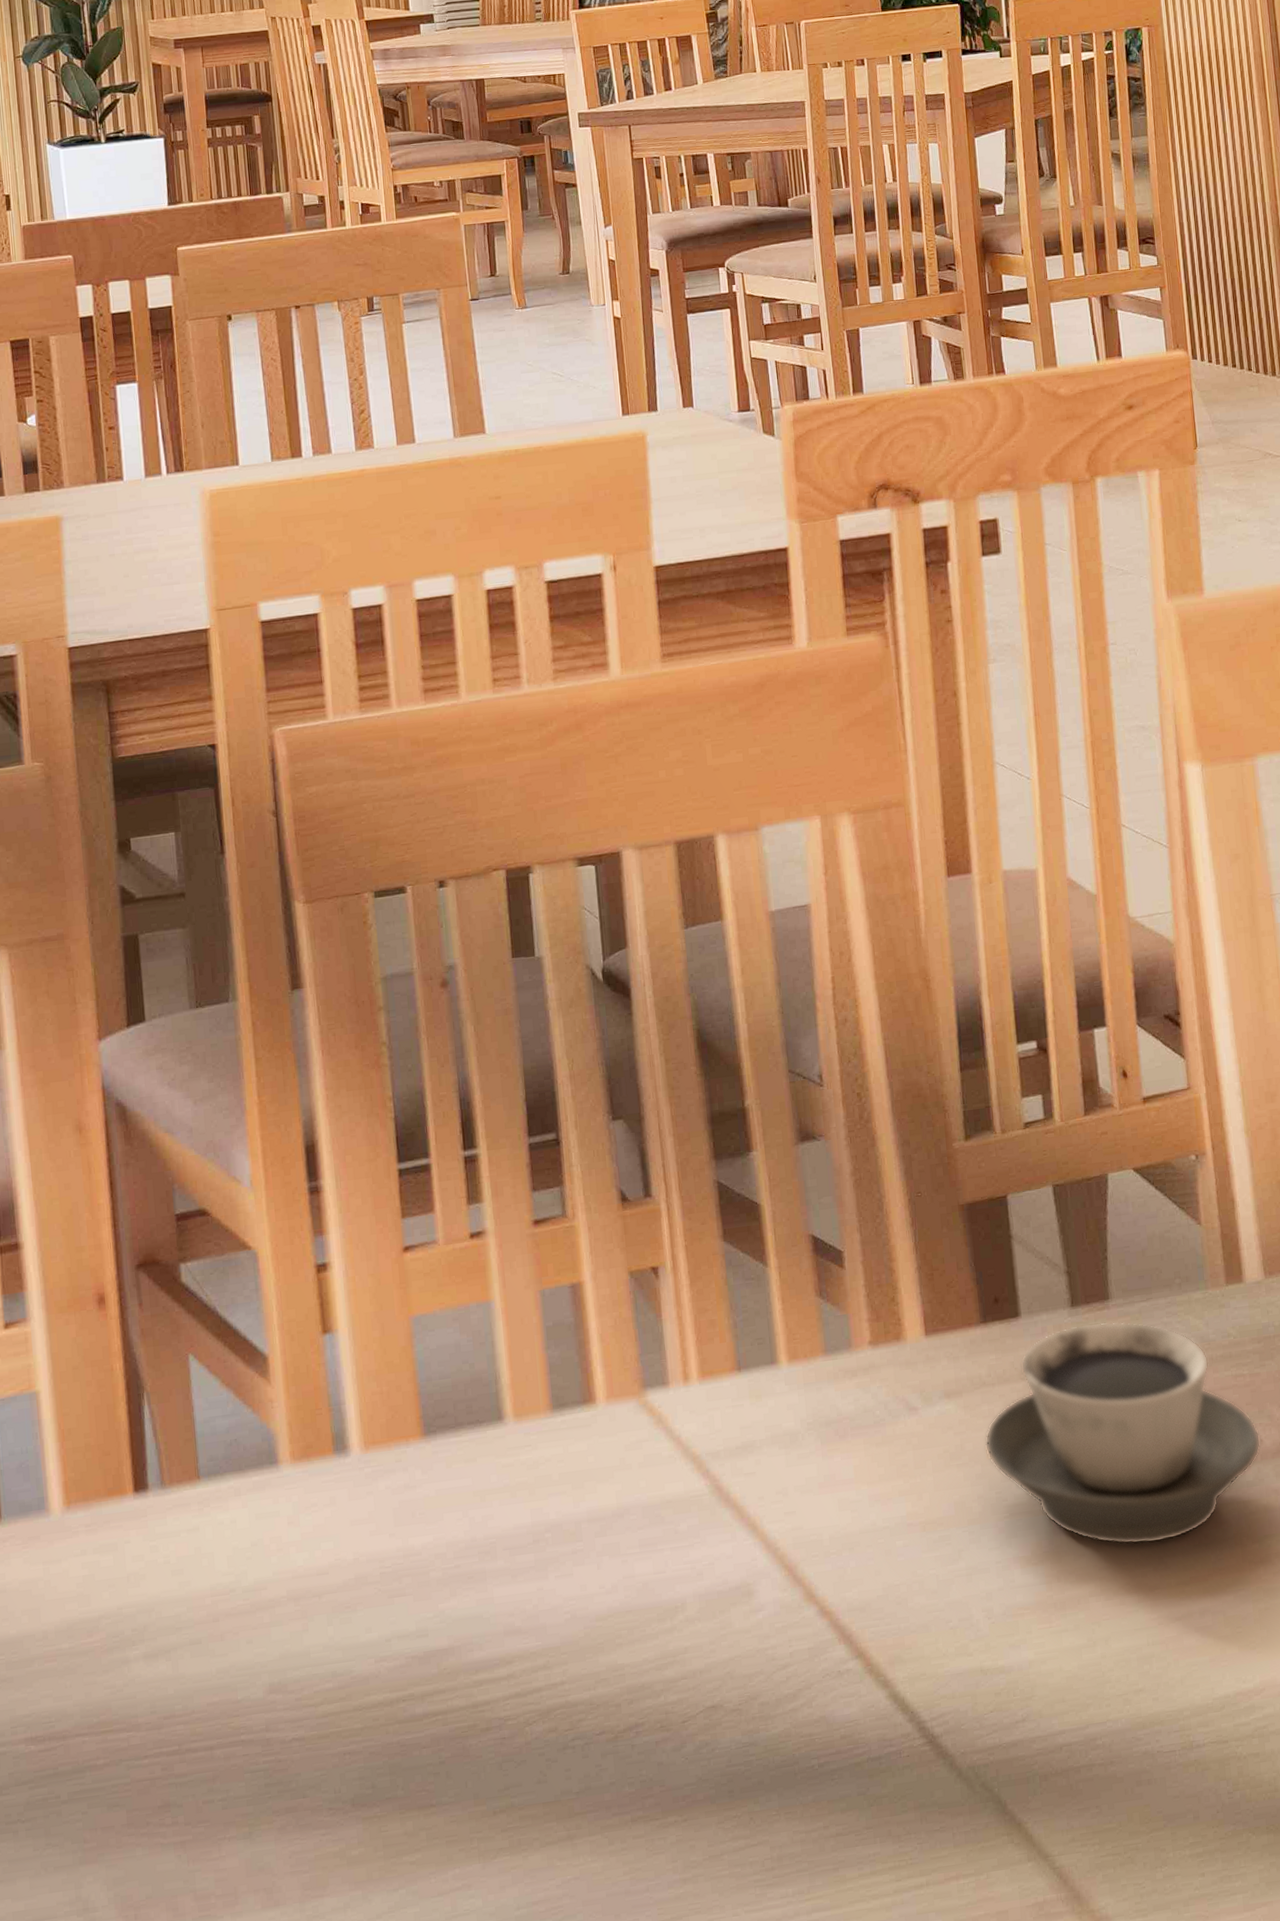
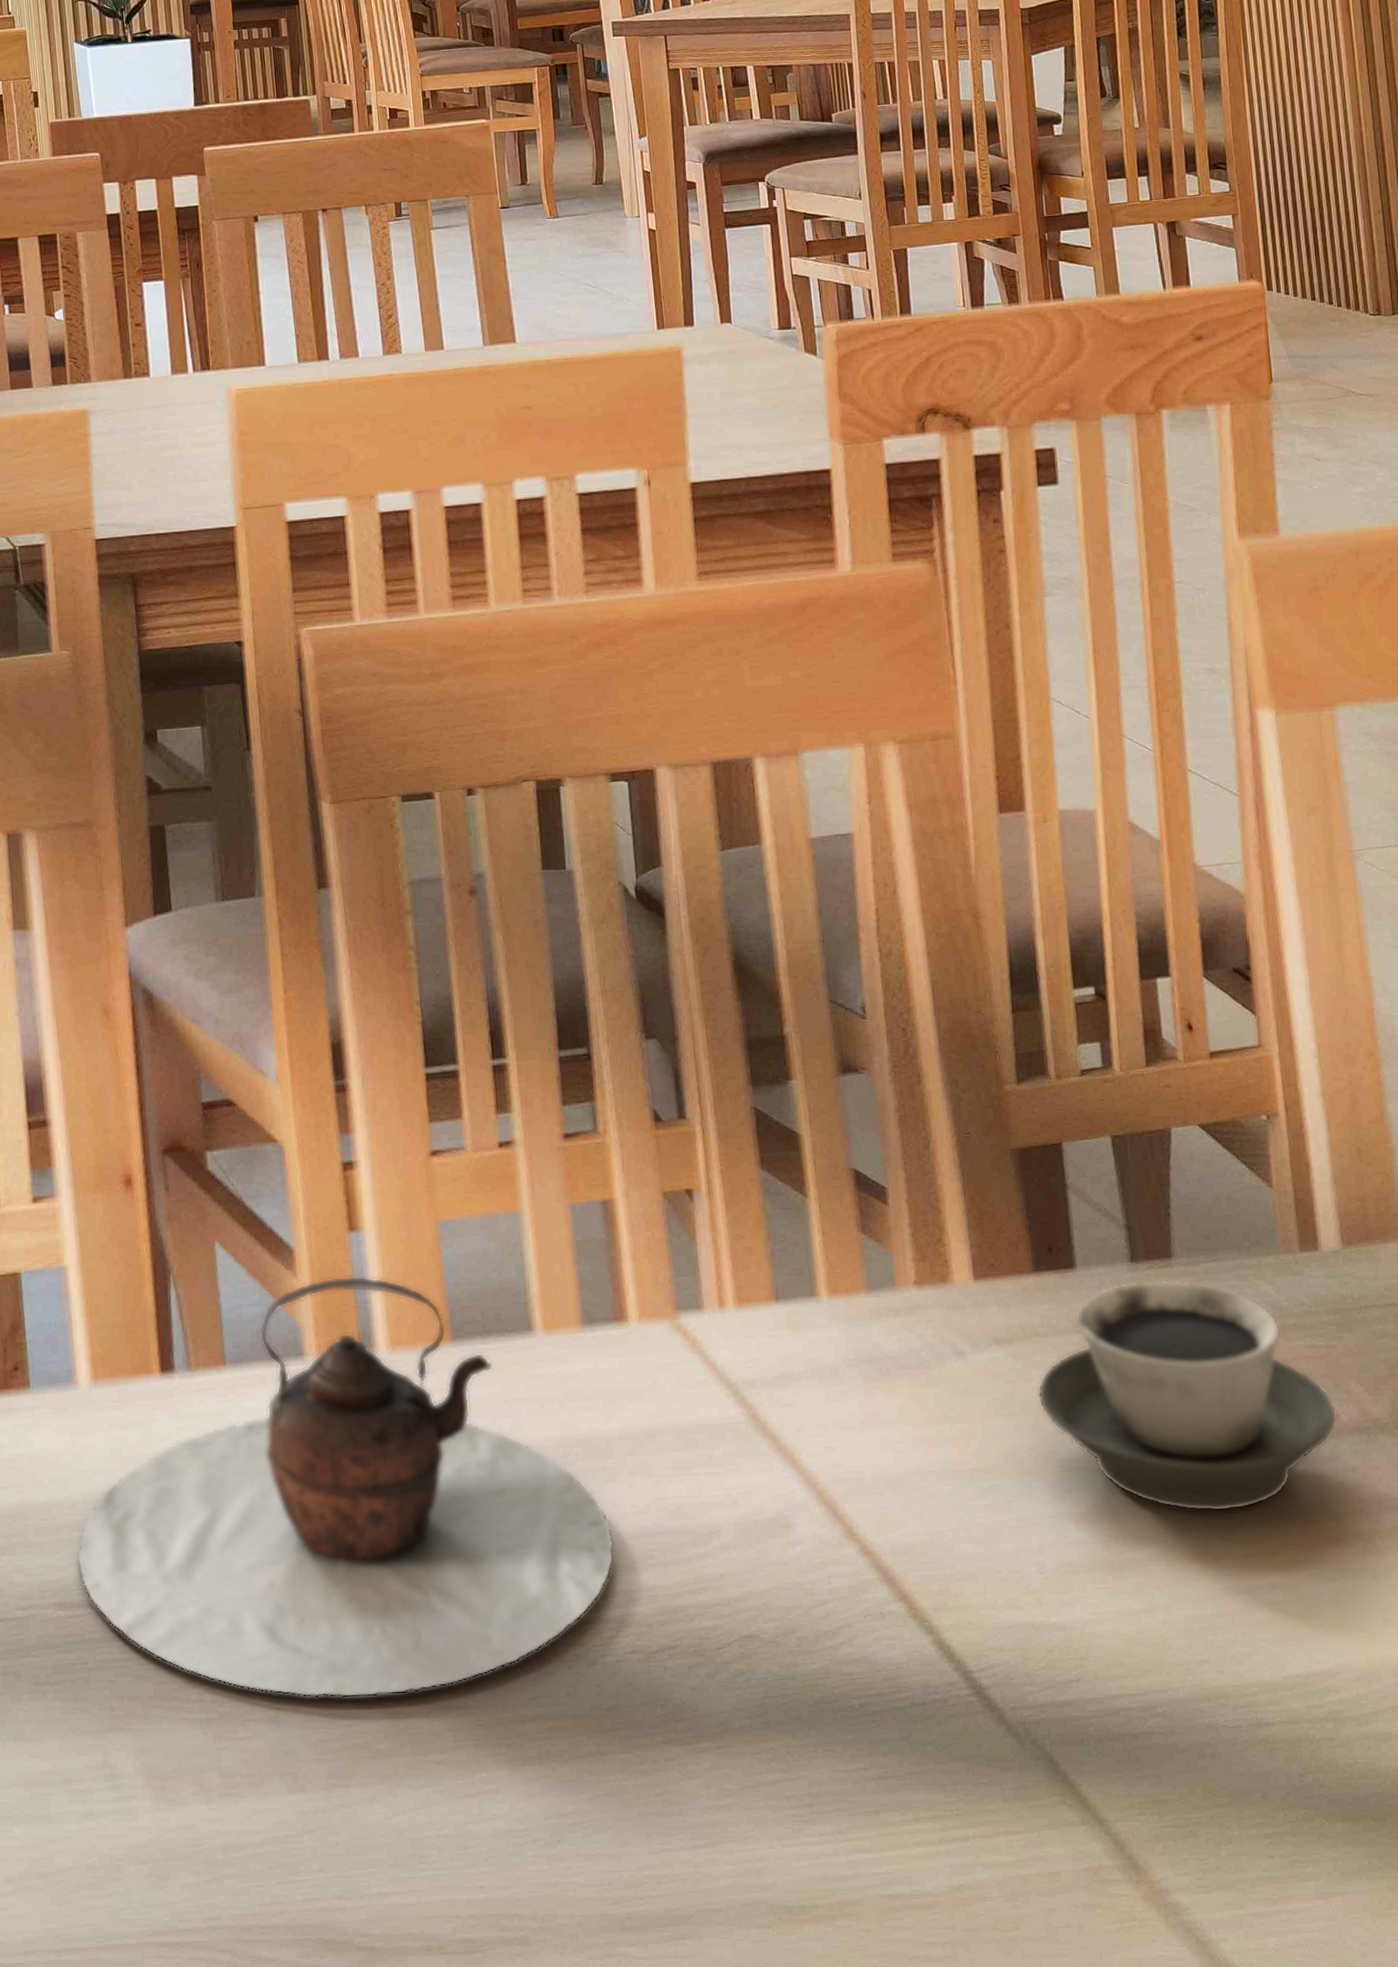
teapot: none [48,1378,584,1810] -> present [76,1275,615,1698]

